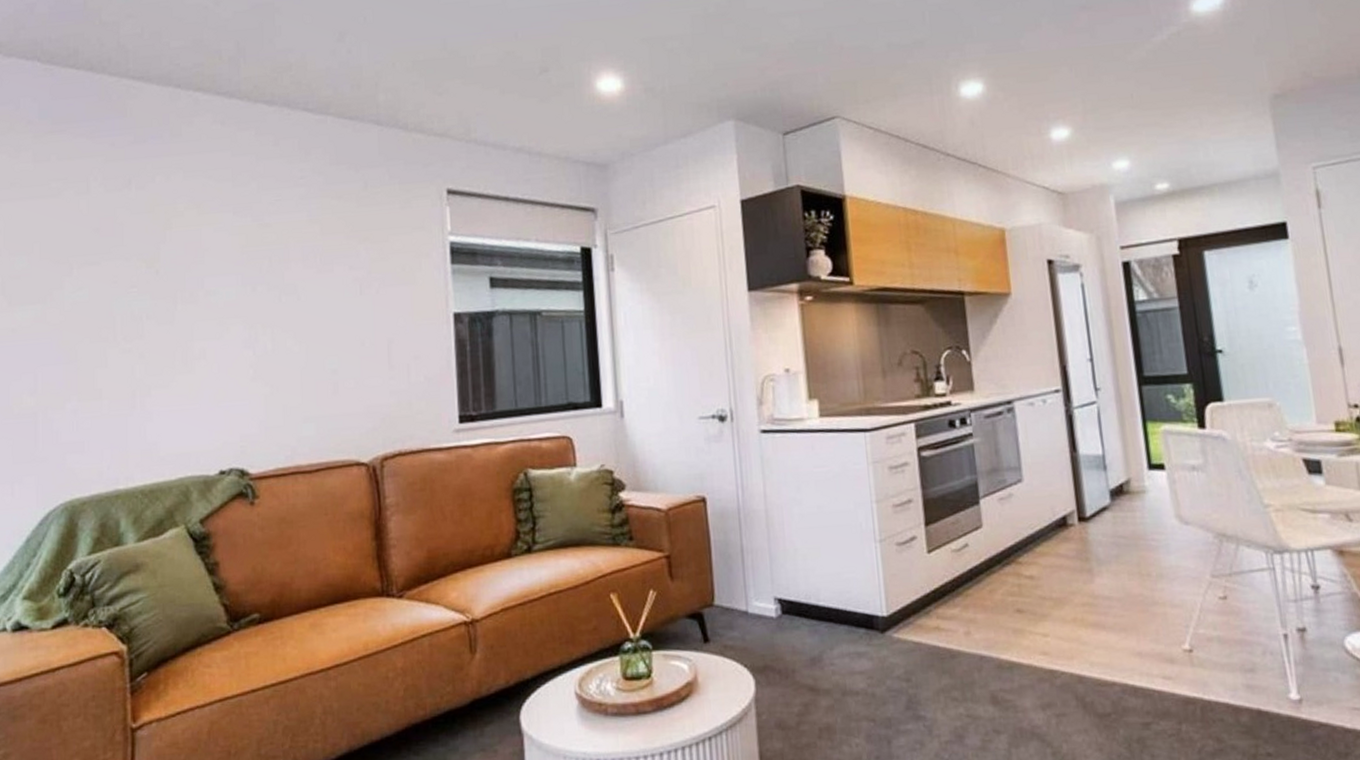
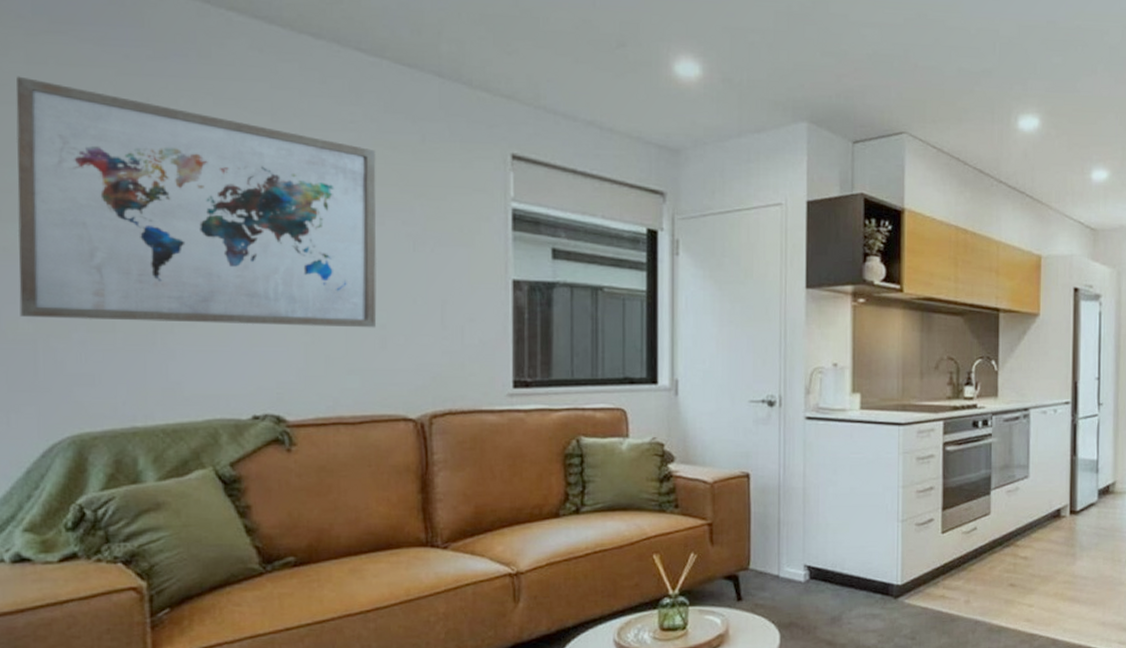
wall art: none [24,174,329,392] -> present [16,76,377,328]

